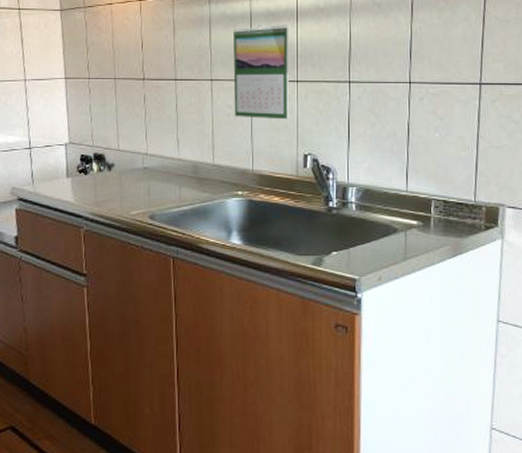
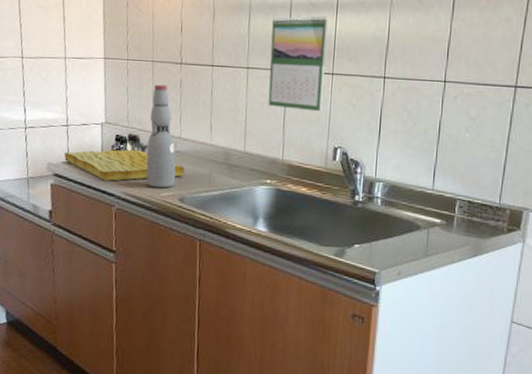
cutting board: none [29,169,153,202] -> present [64,149,185,181]
bottle: none [113,102,144,207] -> present [146,84,176,188]

